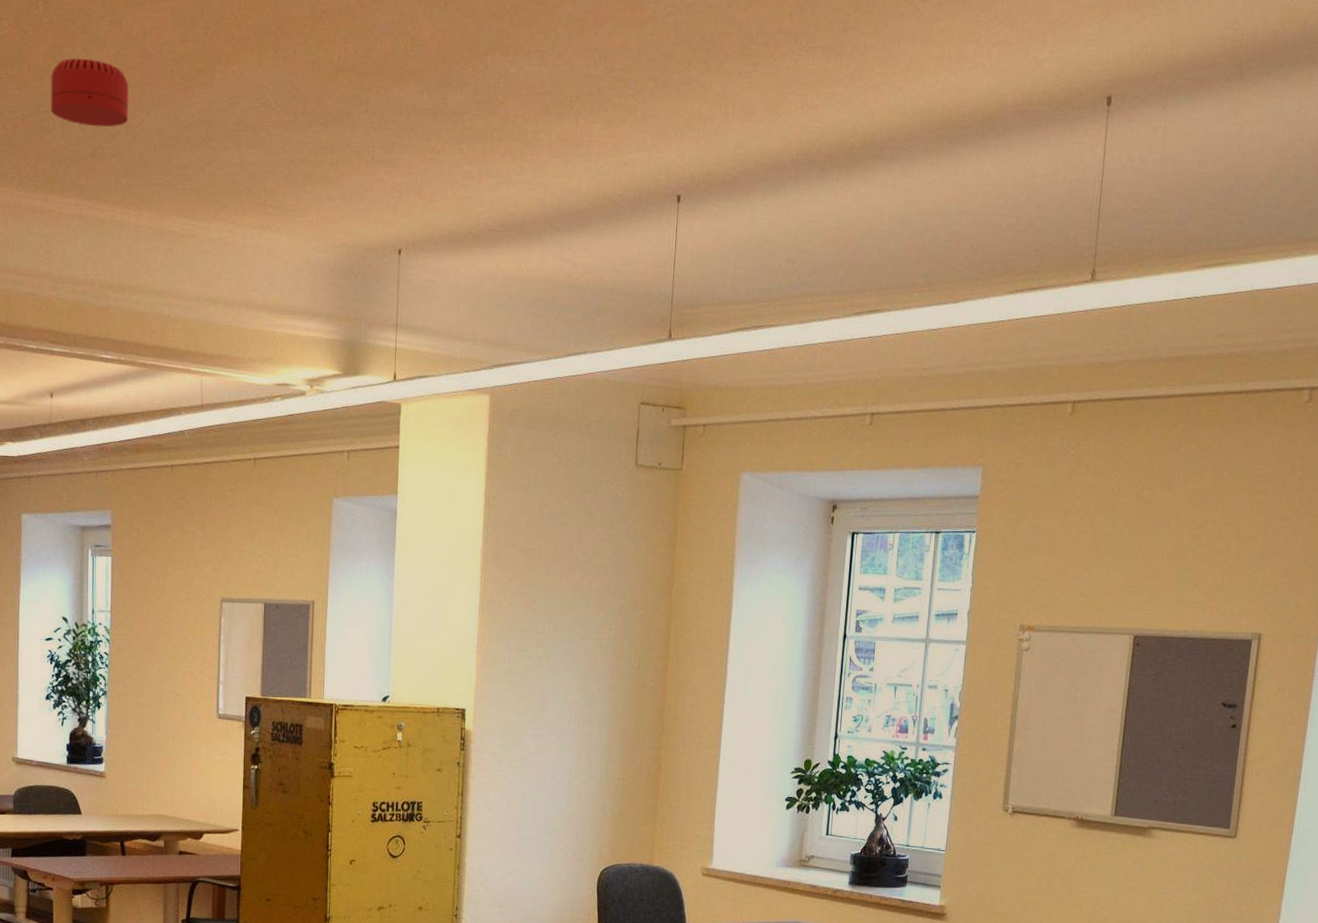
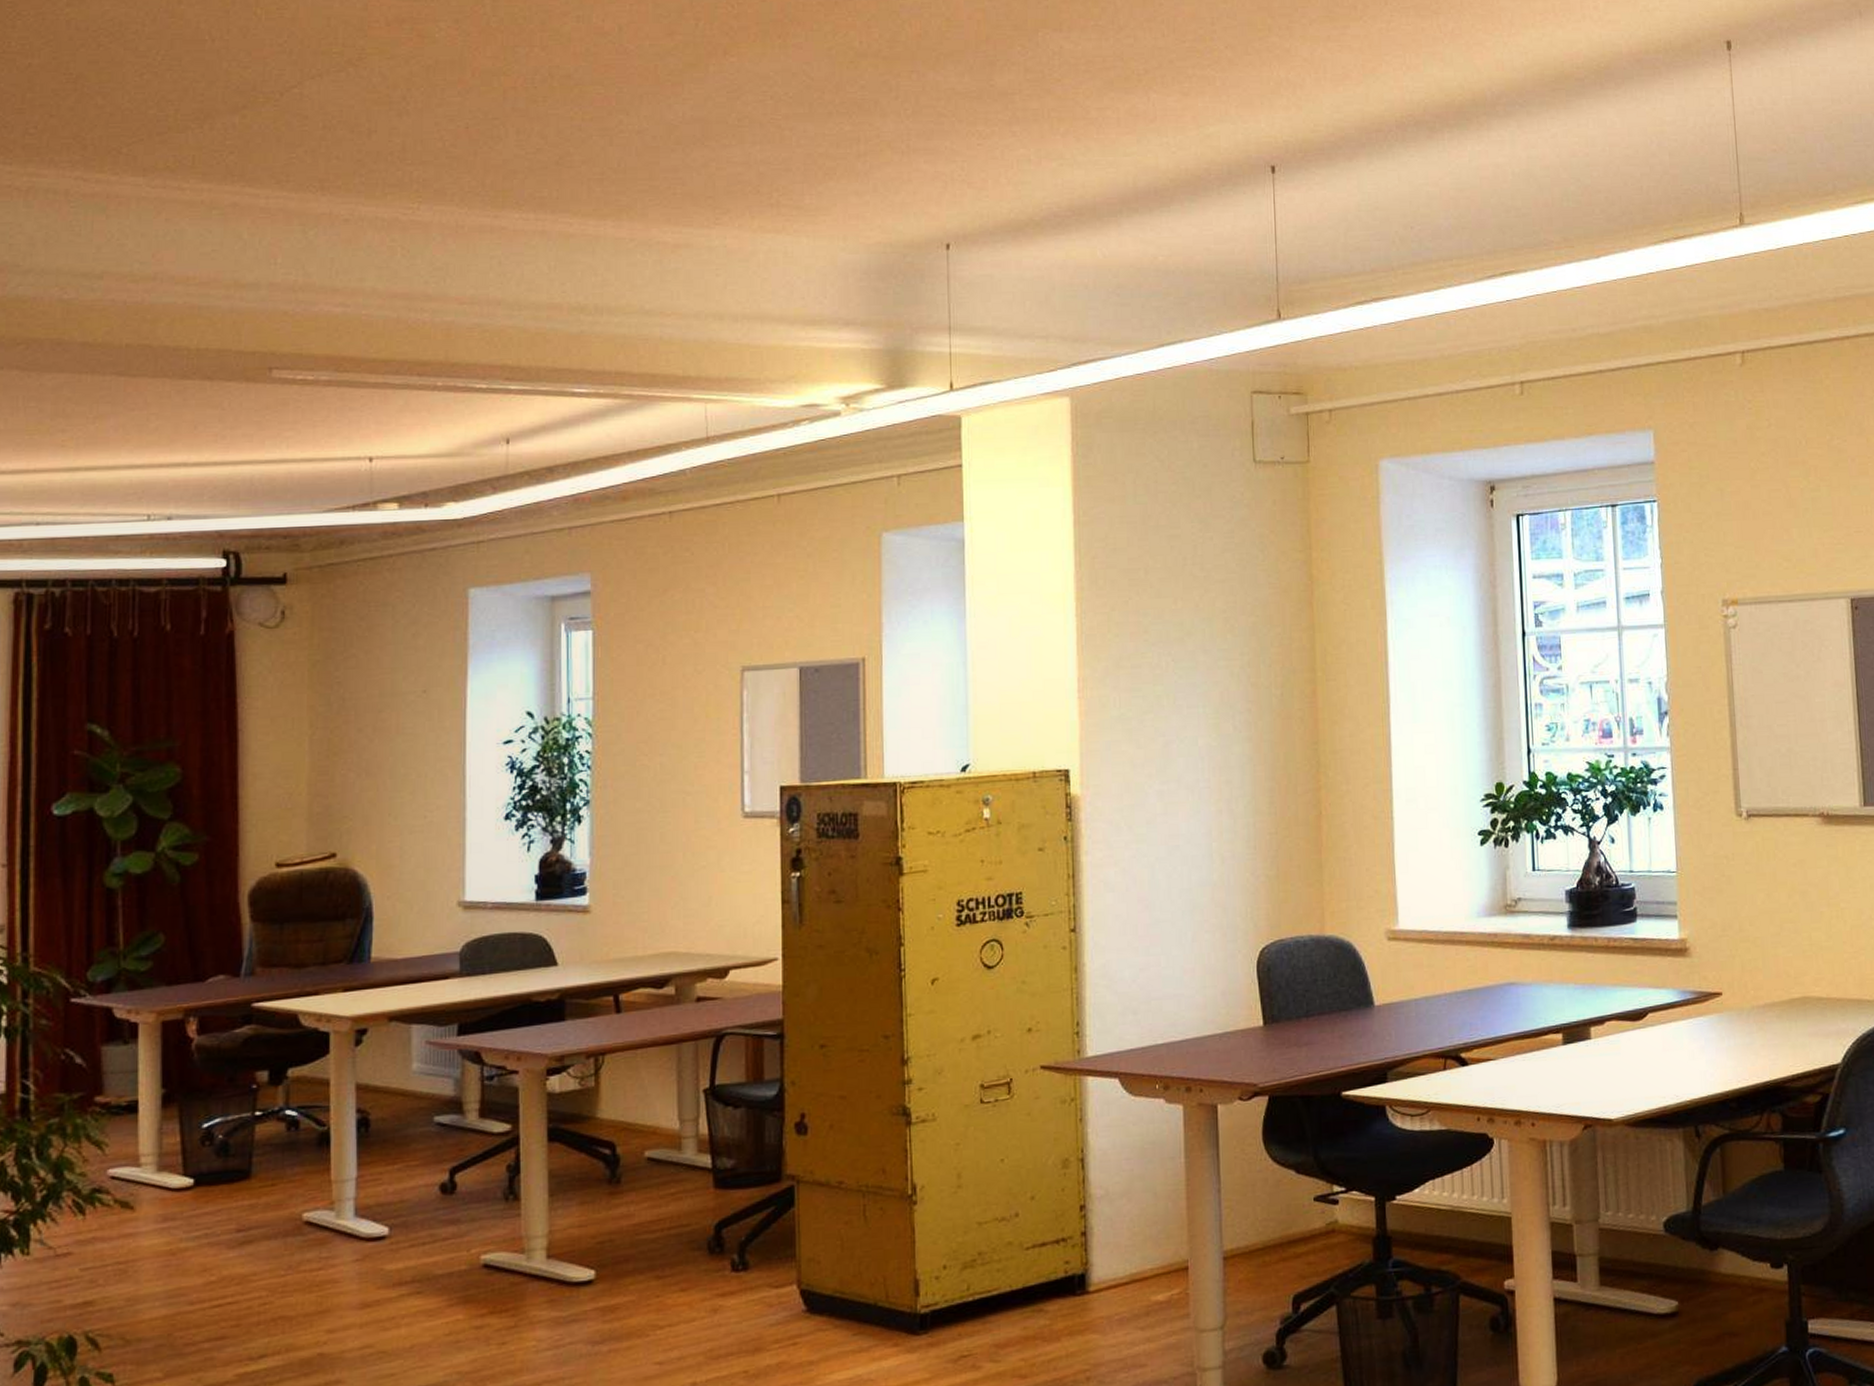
smoke detector: present [50,58,129,127] -> none [501,58,601,132]

